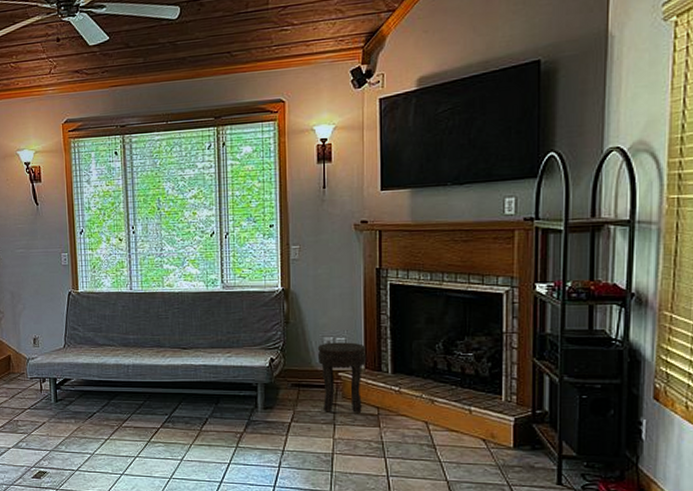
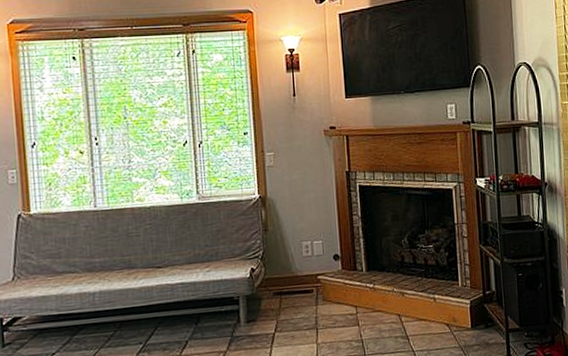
side table: present [317,342,367,414] -> none [296,244,343,318]

